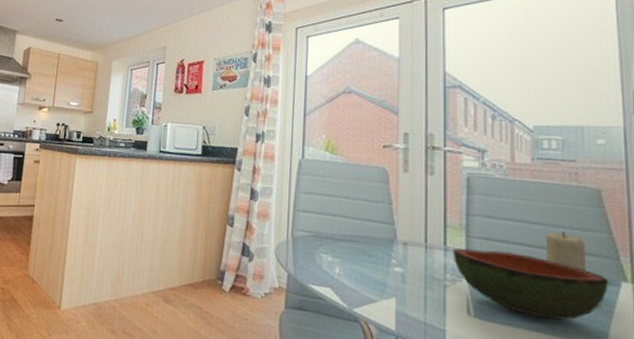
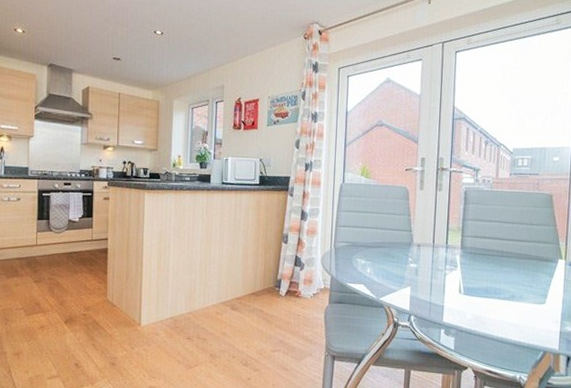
bowl: present [452,248,609,321] -> none [451,245,551,291]
candle: present [545,232,586,271] -> none [513,227,539,254]

